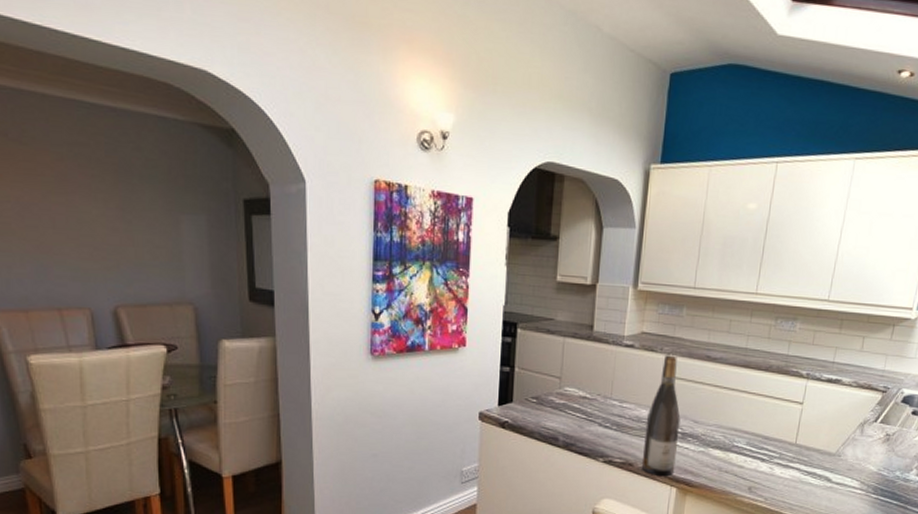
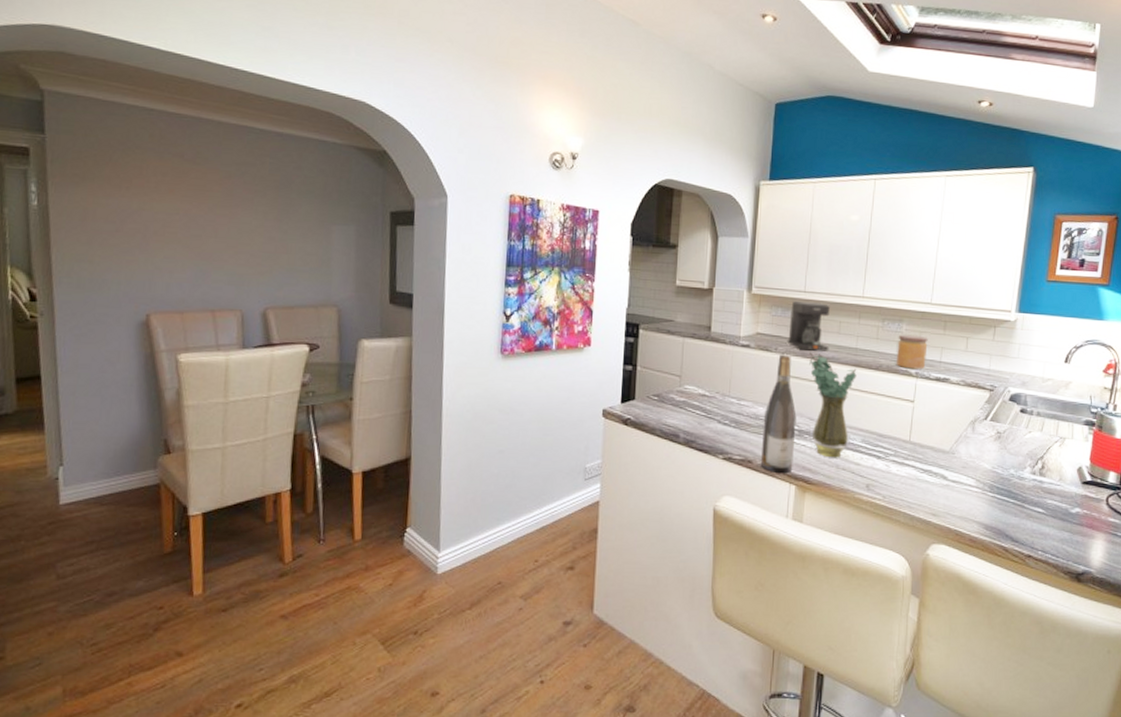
coffee maker: none [673,297,721,352] -> present [787,300,830,351]
vase: none [696,352,746,461] -> present [809,352,857,458]
jar: none [786,333,822,370] -> present [895,334,928,370]

